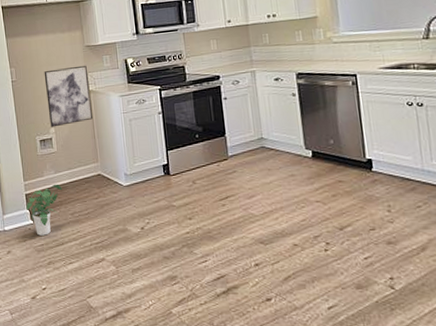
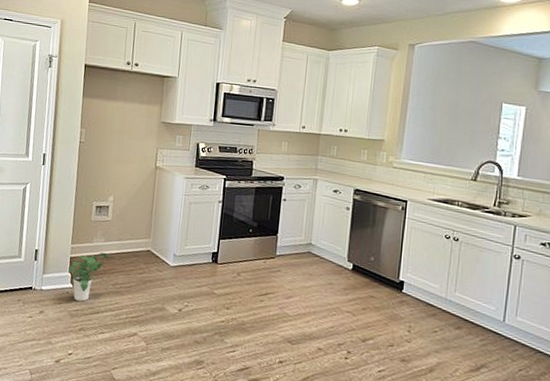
wall art: present [44,65,92,127] -> none [110,138,159,196]

